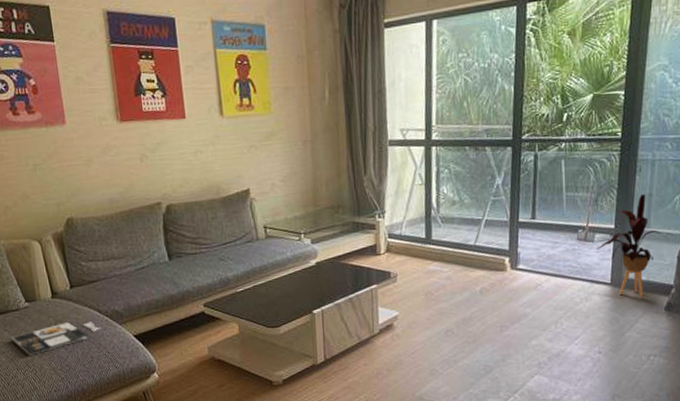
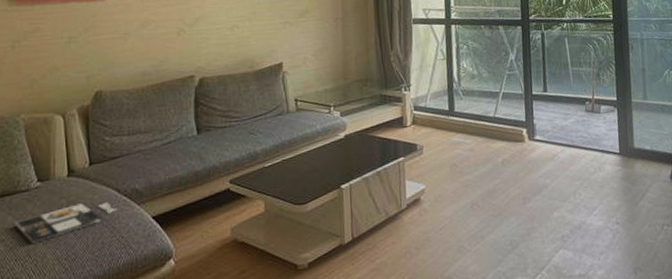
house plant: present [596,194,661,298] -> none [603,69,657,167]

